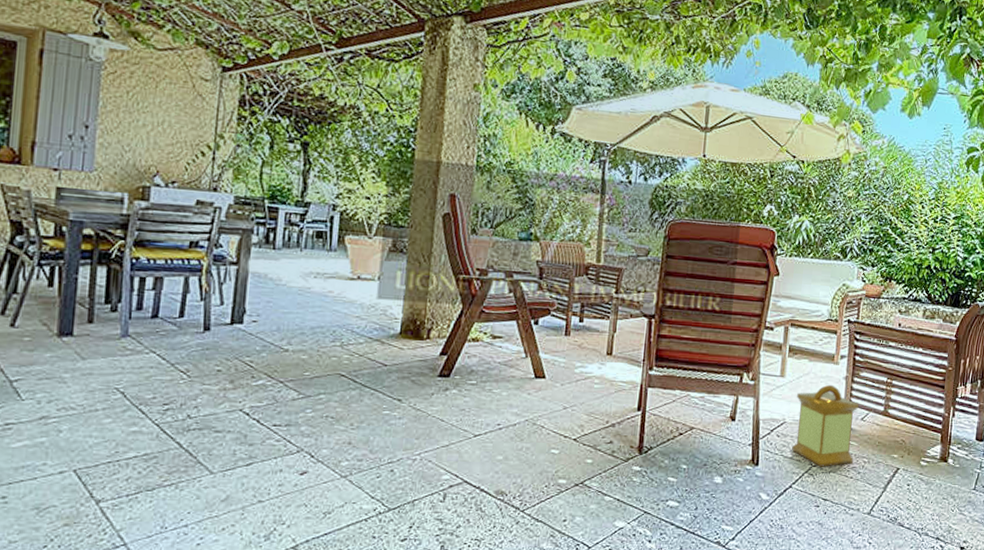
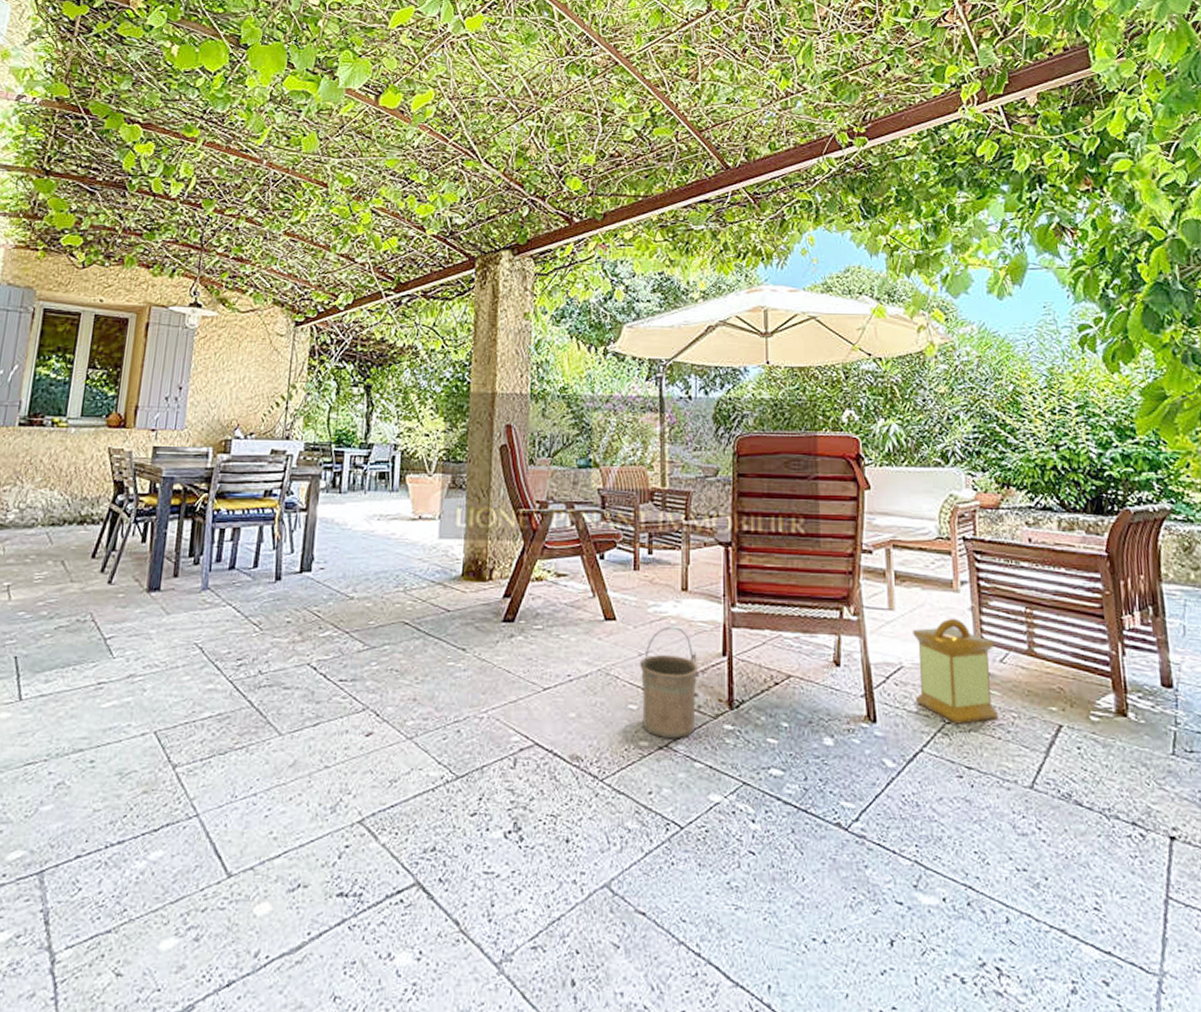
bucket: none [562,385,616,477] -> present [640,626,699,738]

